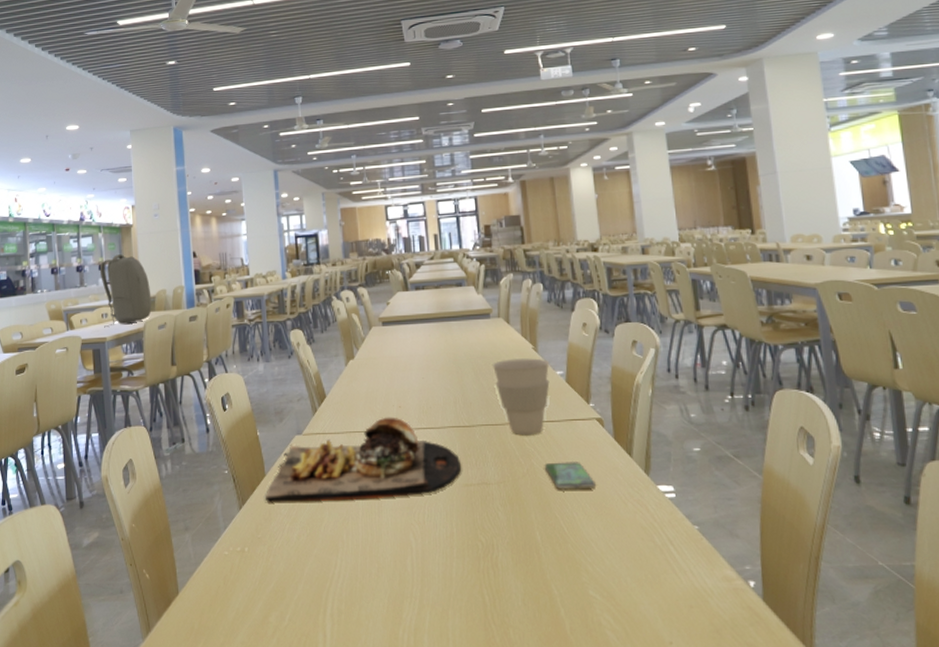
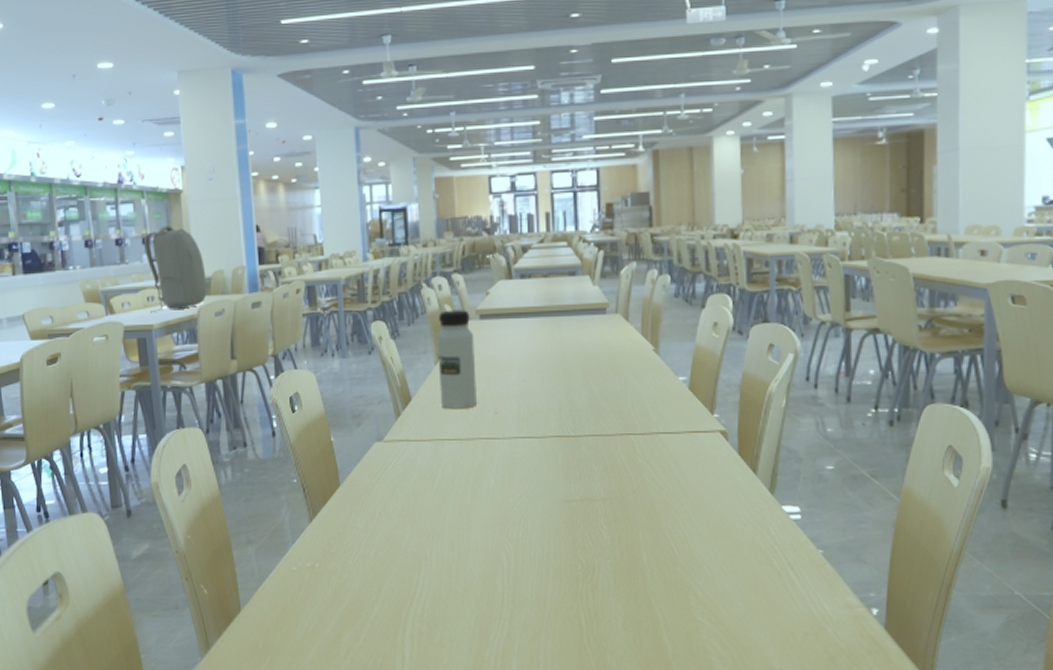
food tray: present [265,417,462,503] -> none [338,423,564,516]
water bottle: none [346,318,382,404] -> present [436,310,477,409]
cup: present [492,358,550,436] -> none [605,361,672,448]
smartphone: present [544,462,596,490] -> none [657,478,713,509]

